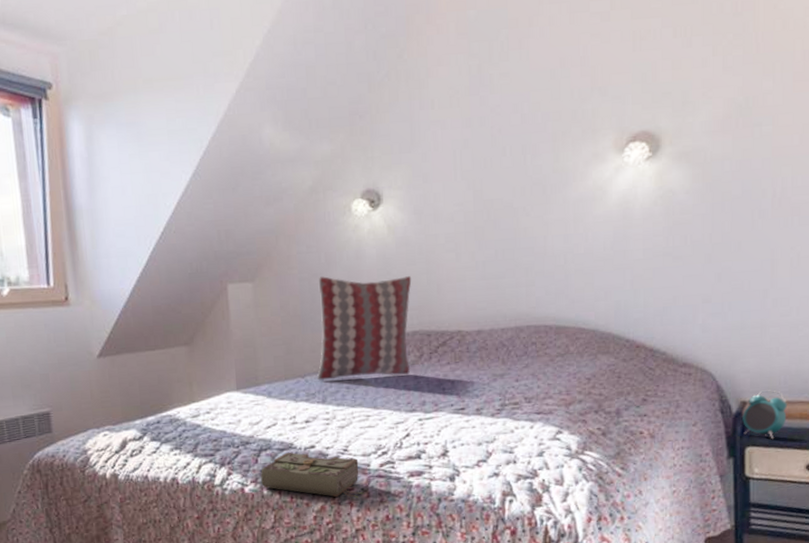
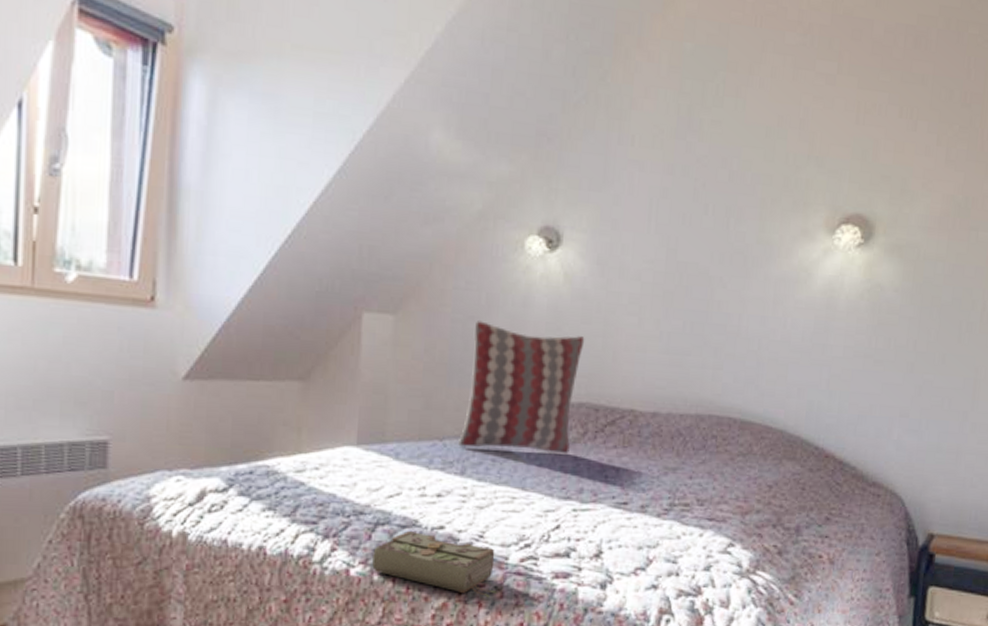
alarm clock: present [742,390,787,440] -> none [928,524,976,581]

